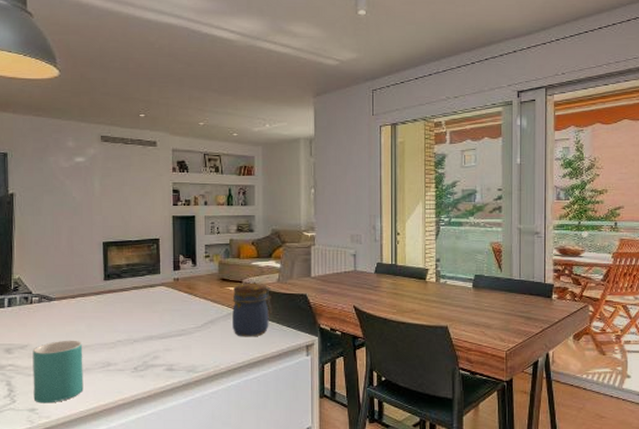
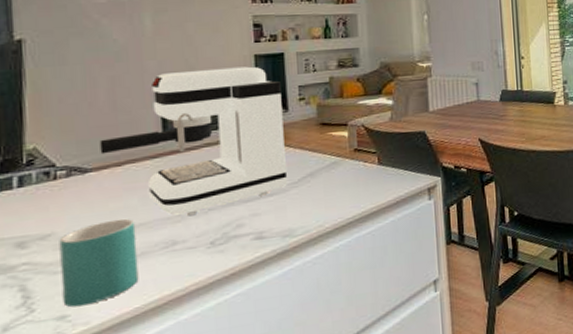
coffee maker: none [61,225,194,345] -> present [99,66,288,217]
jar: present [232,283,273,337] -> none [336,124,386,188]

